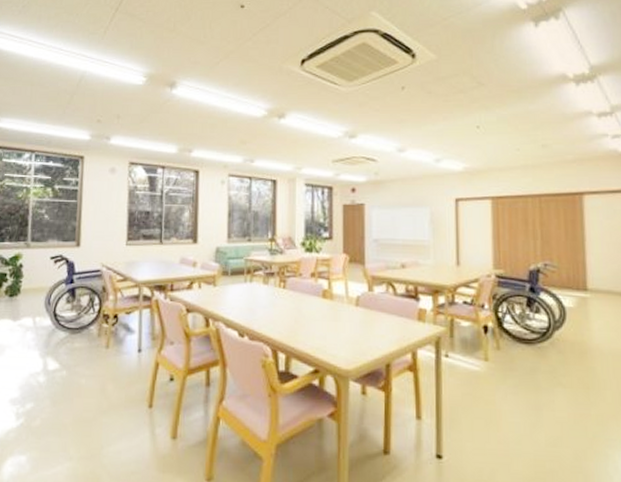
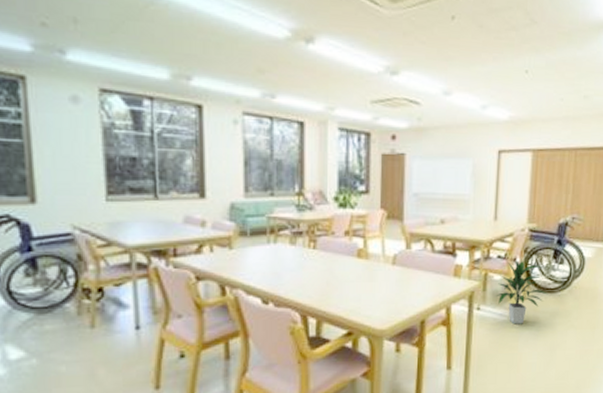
indoor plant: none [464,306,526,377] -> present [495,260,548,325]

